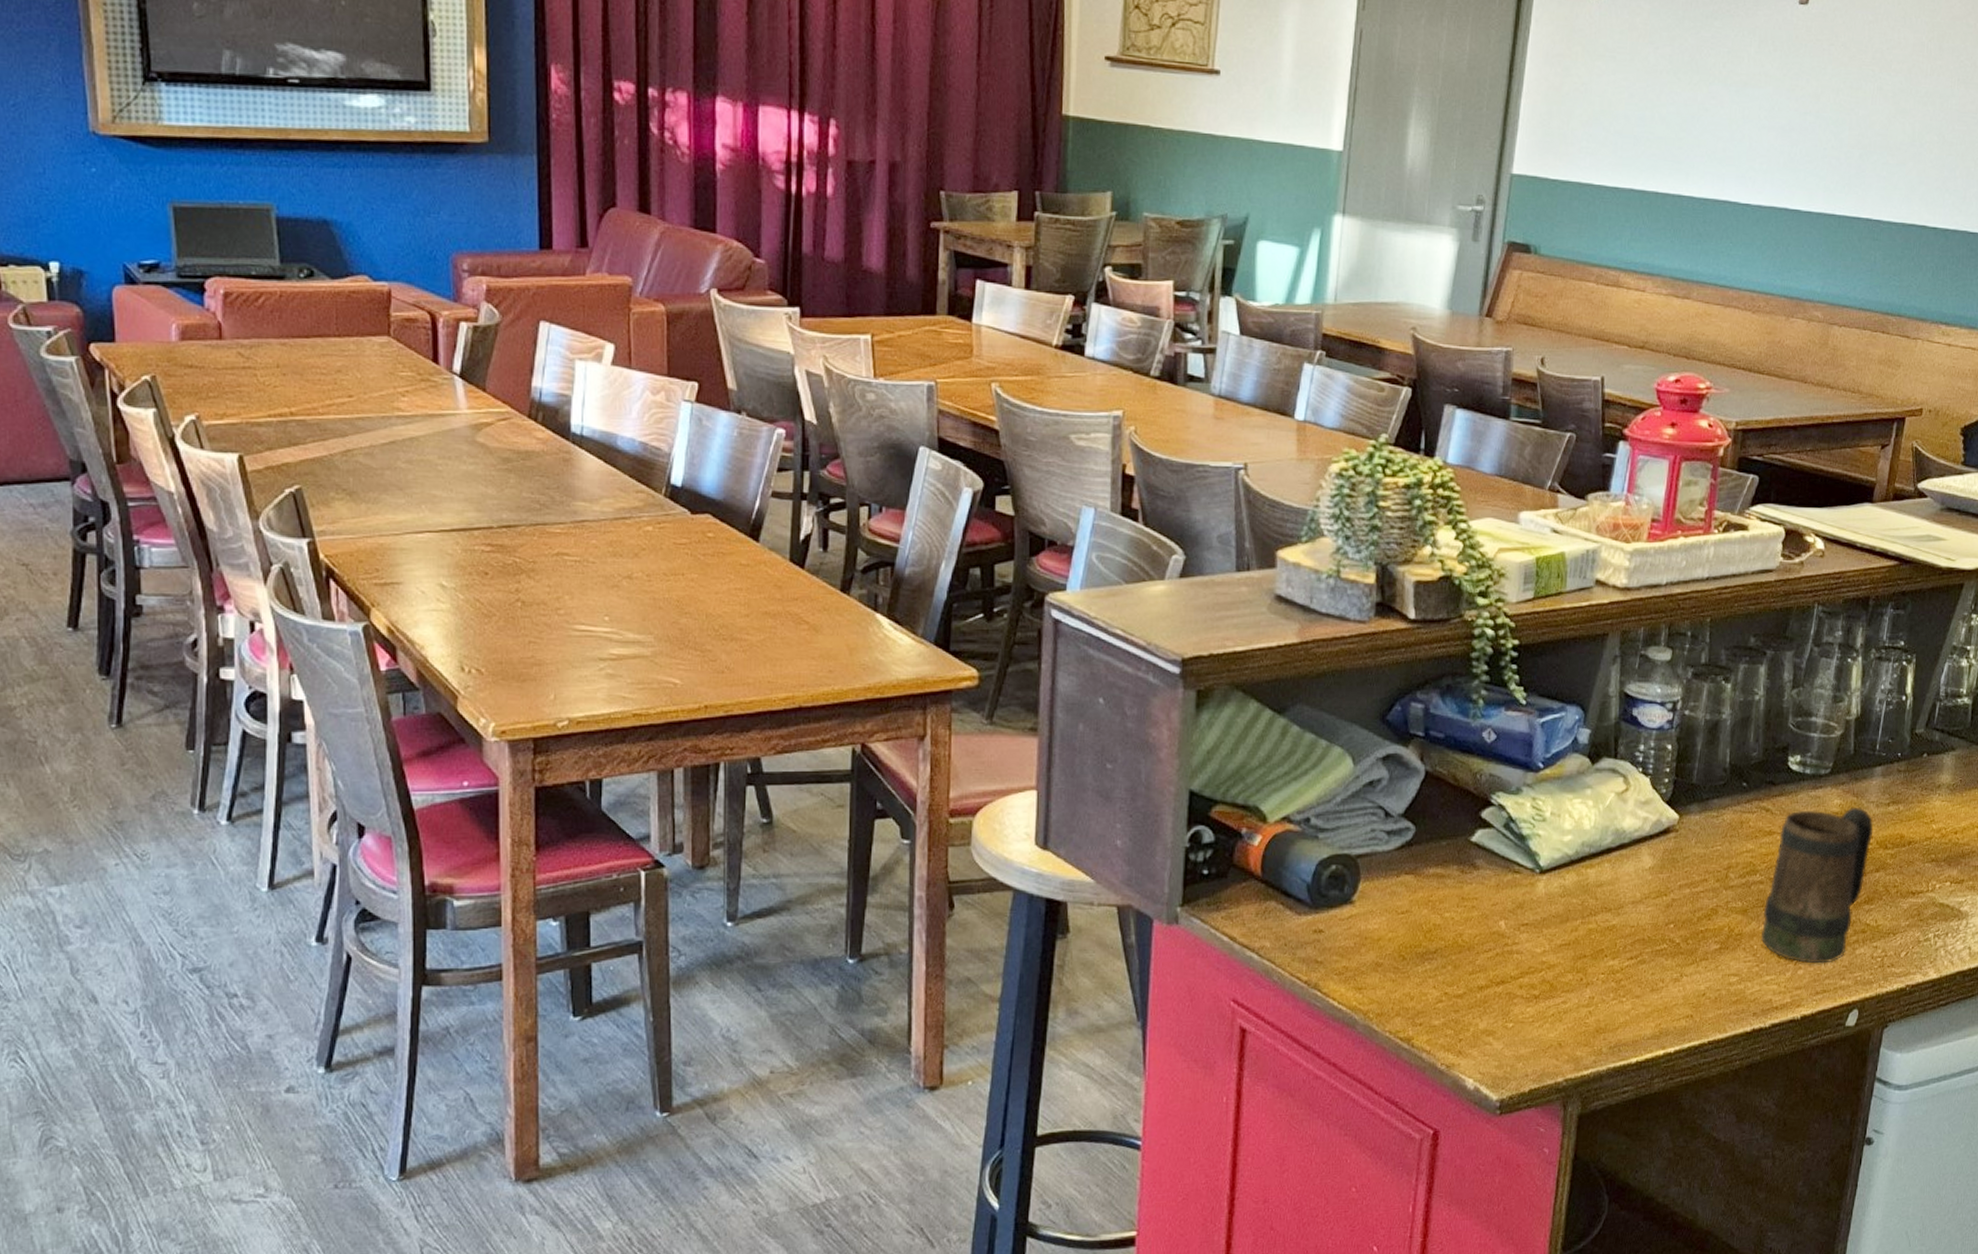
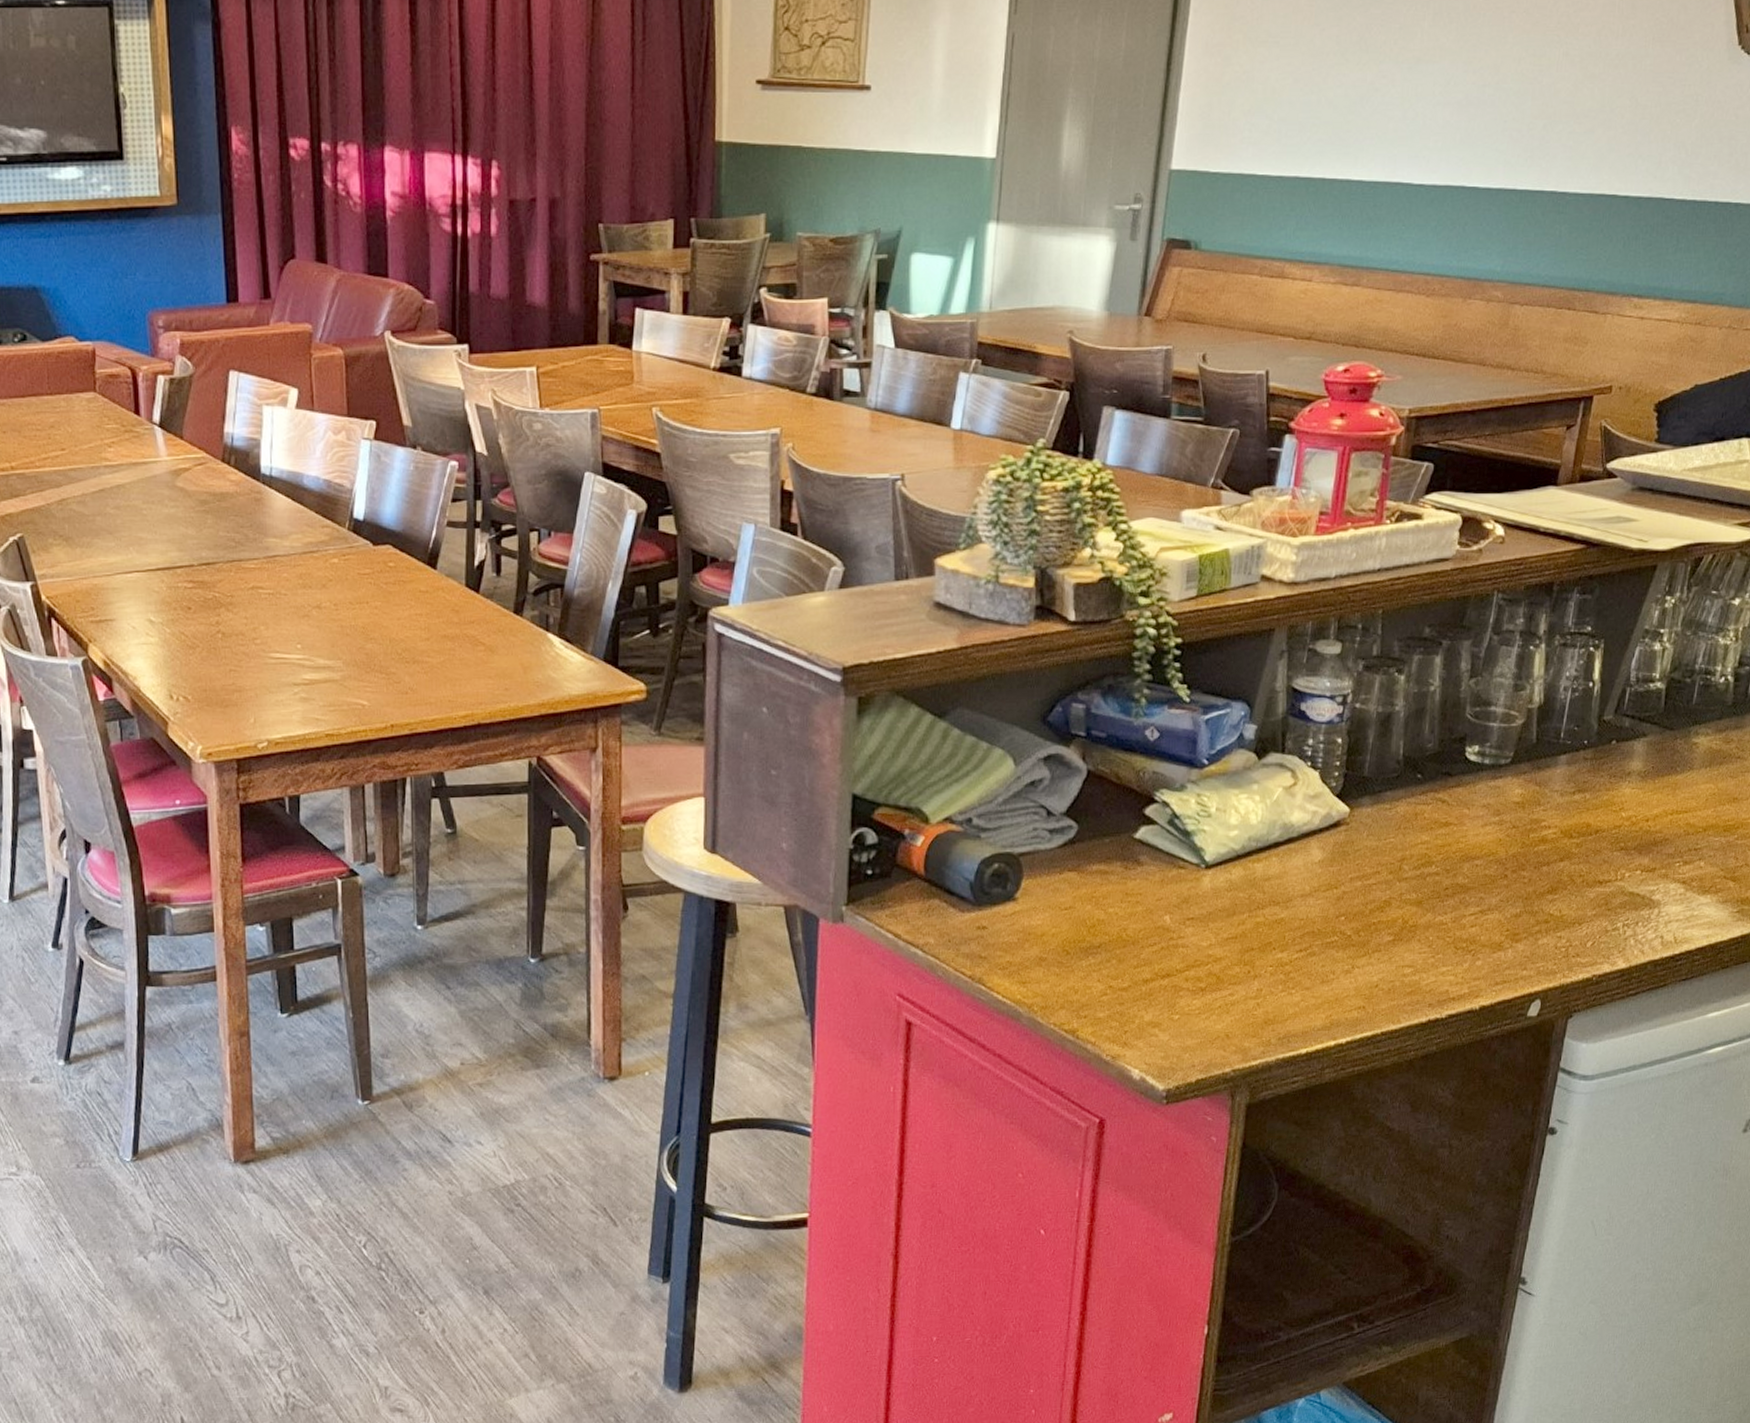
beer mug: present [1760,807,1874,964] -> none [1436,796,1558,955]

